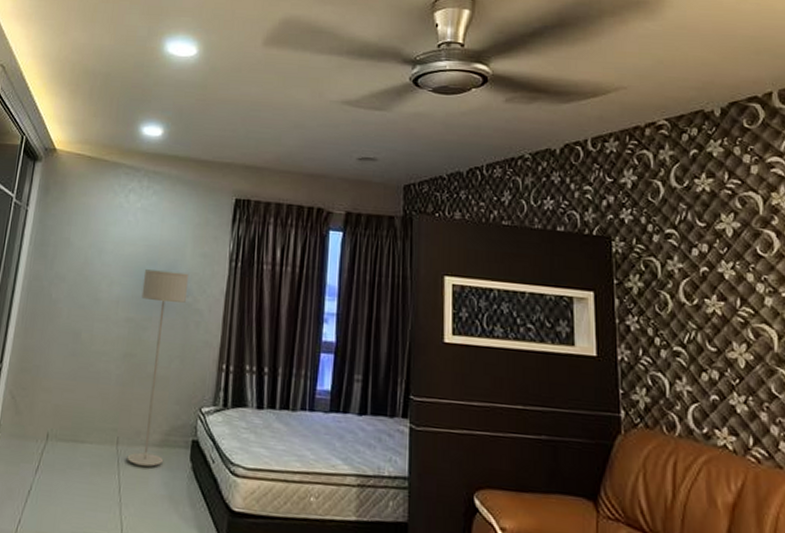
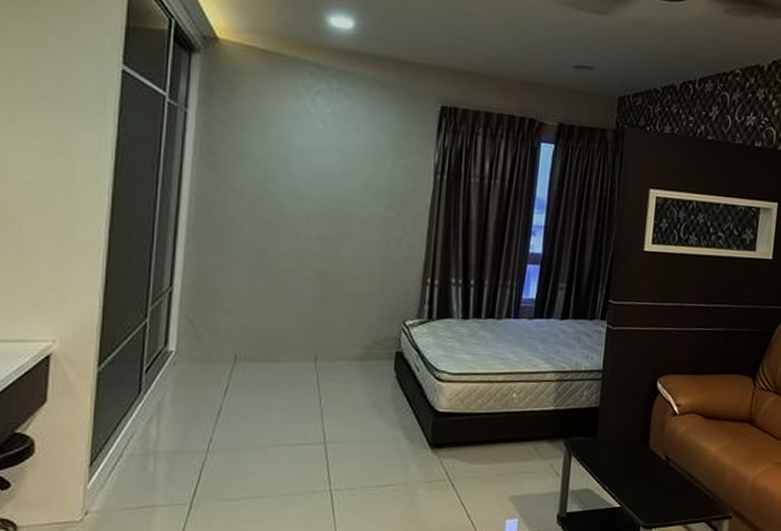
floor lamp: present [127,269,189,468] -> none [326,182,390,380]

